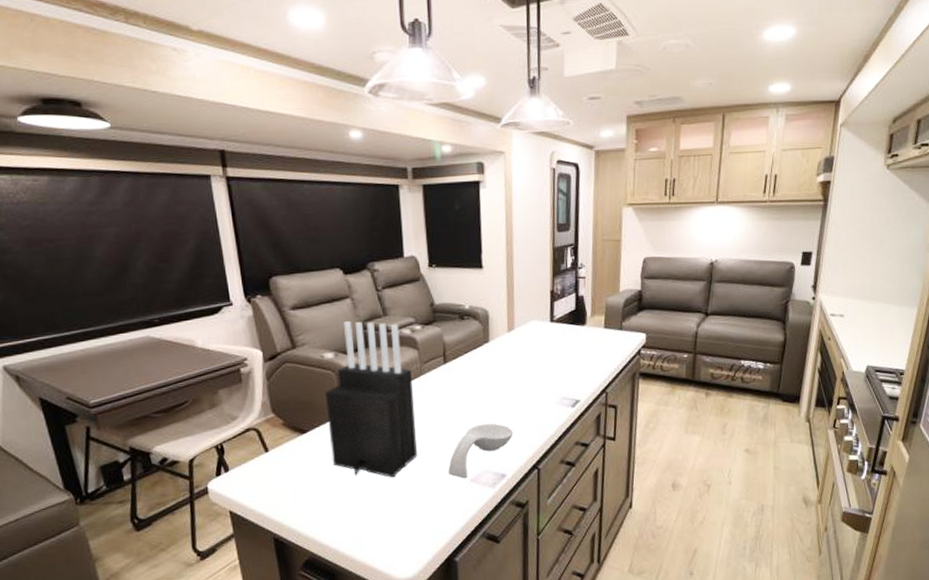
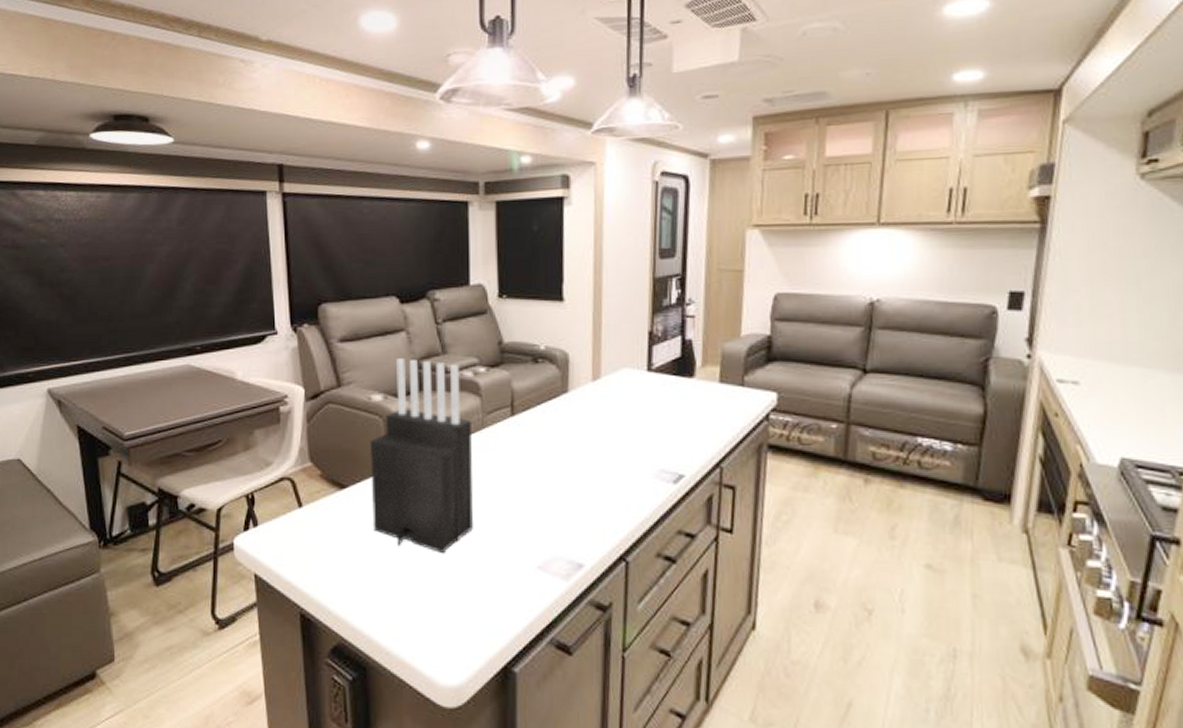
spoon rest: present [448,423,513,479] -> none [510,496,594,564]

